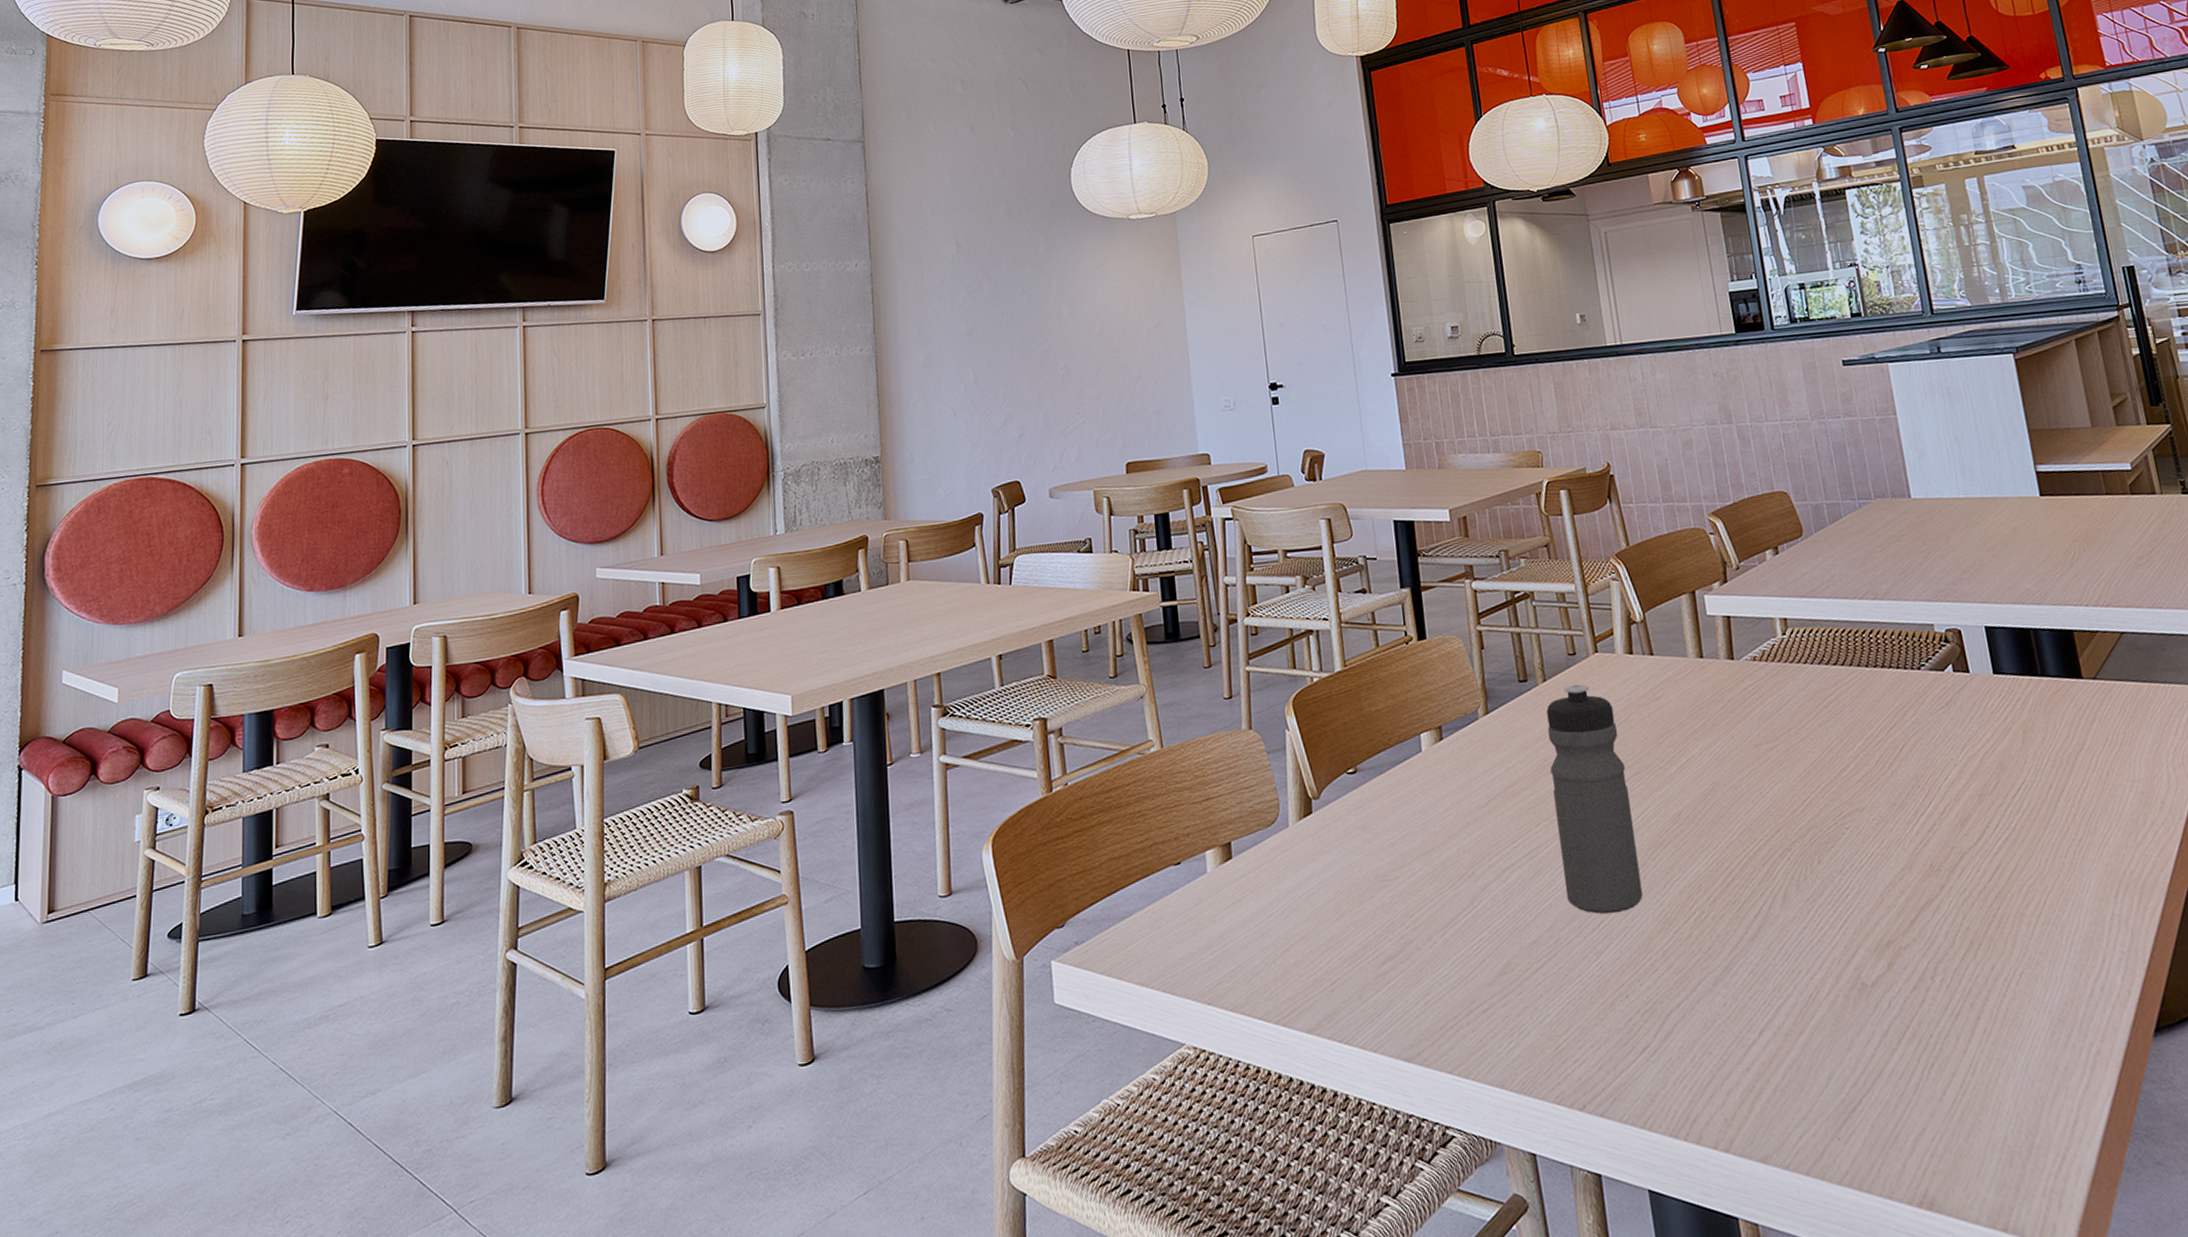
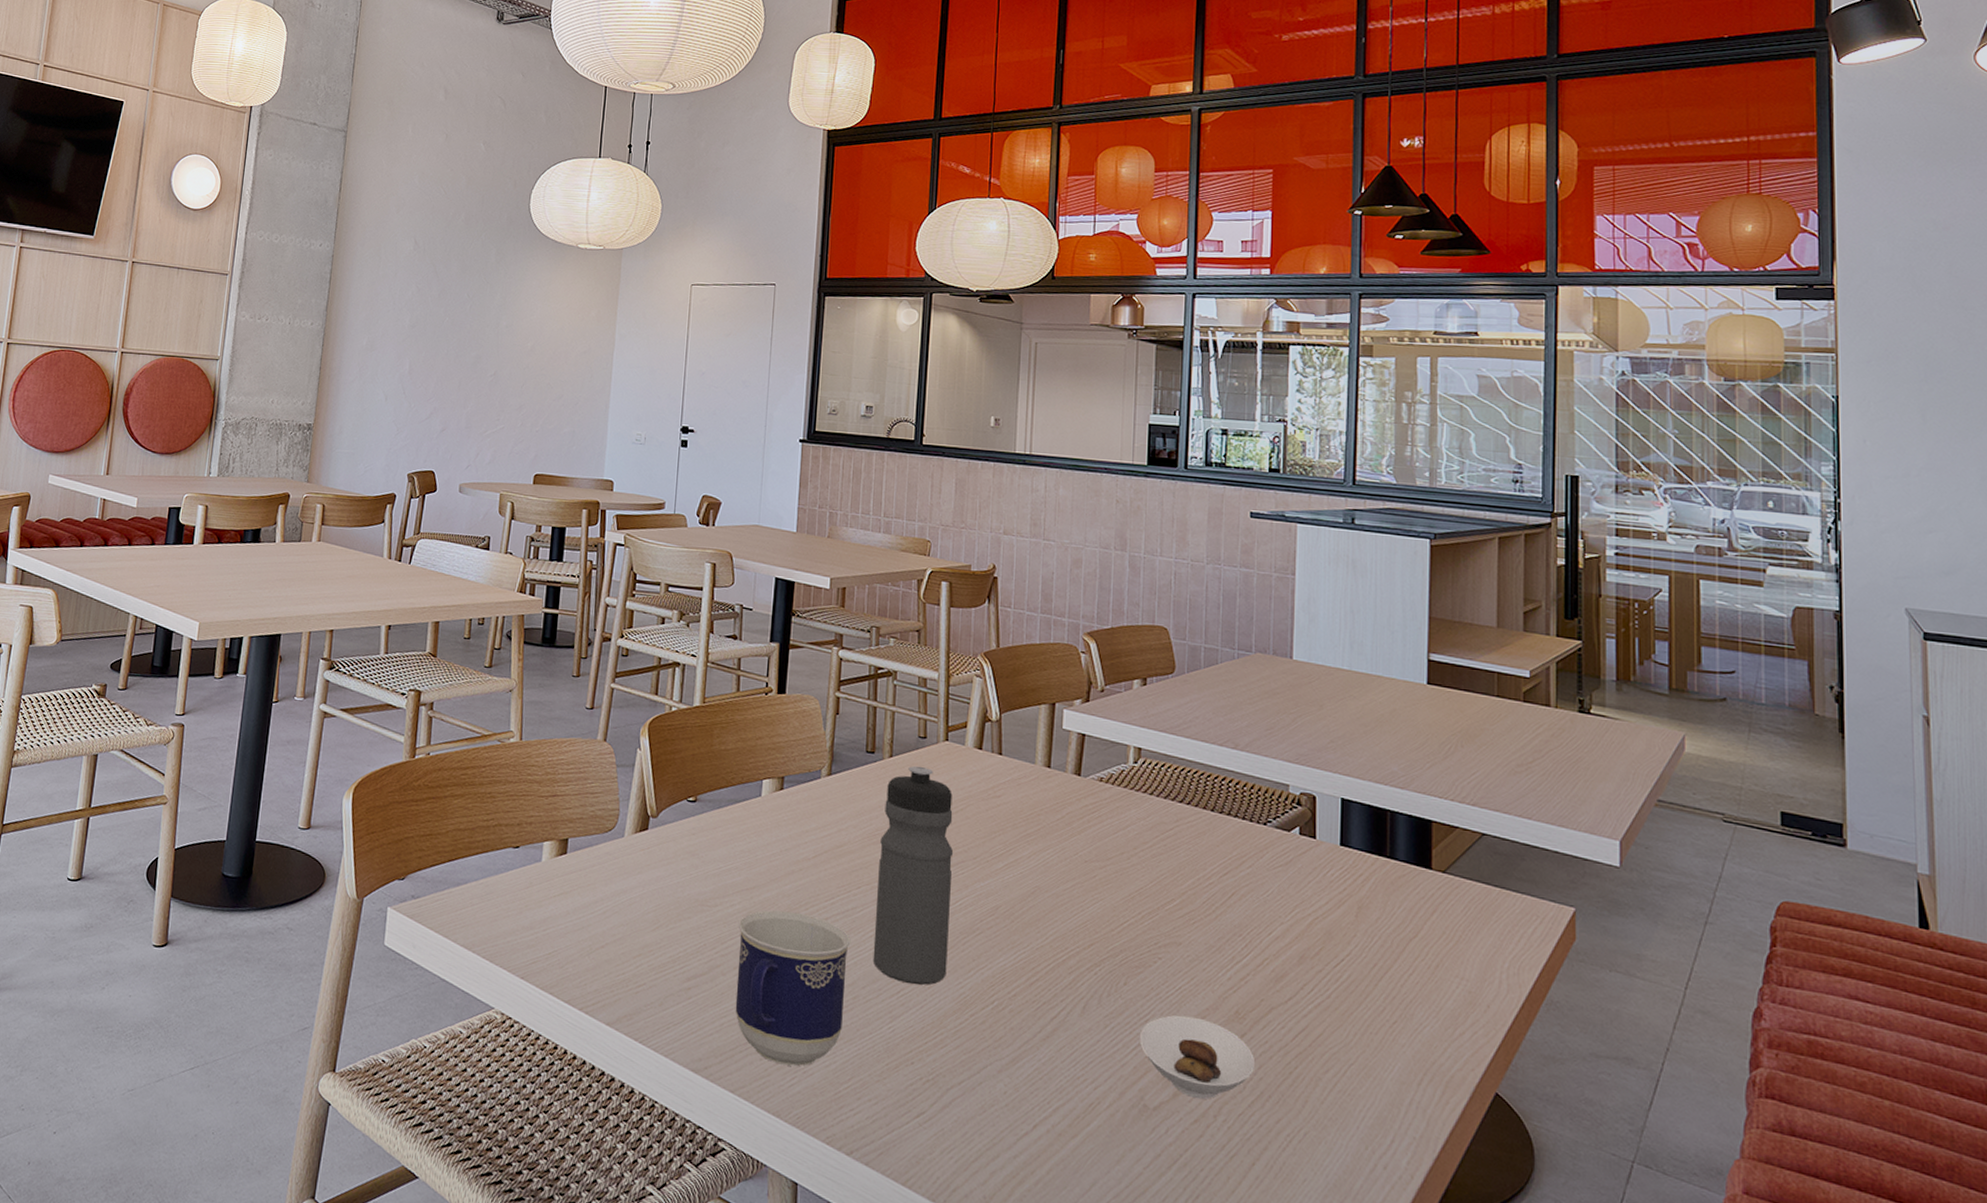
cup: none [1423,865,1550,1031] -> present [735,910,851,1067]
saucer: none [1843,880,1960,965] -> present [1139,1015,1256,1100]

